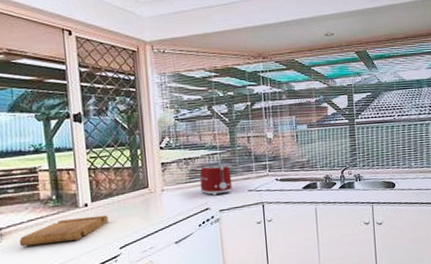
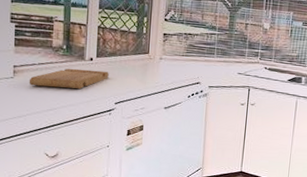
toaster: present [199,164,233,196] -> none [195,43,225,72]

